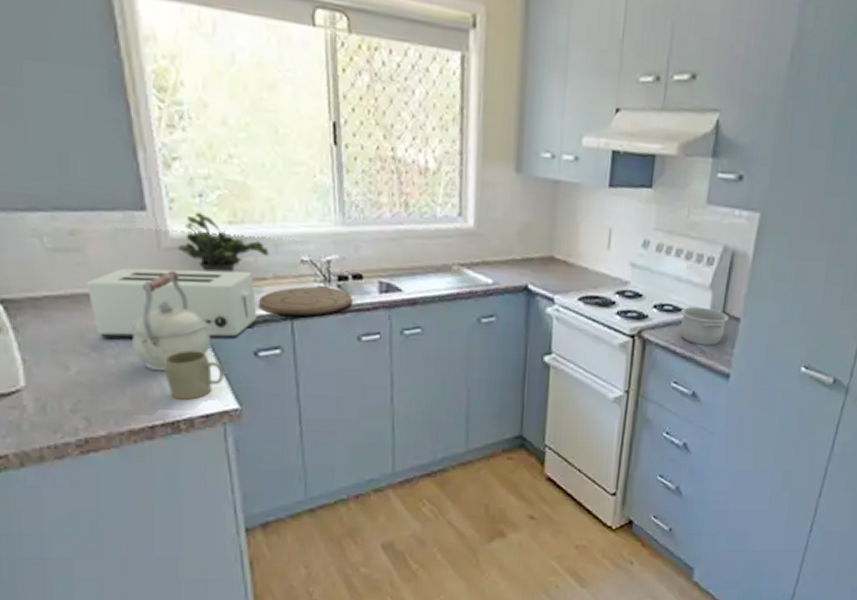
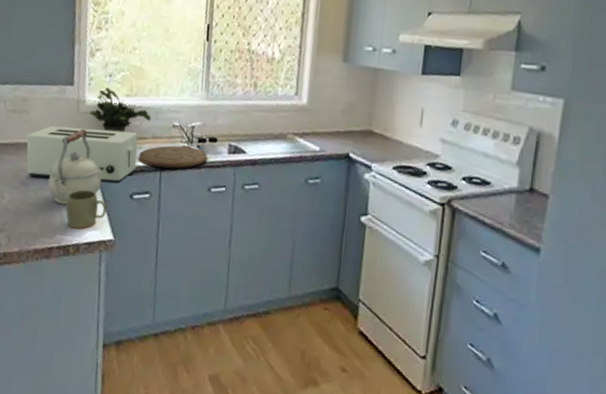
cooking pot: present [680,306,729,346] -> none [488,180,537,219]

